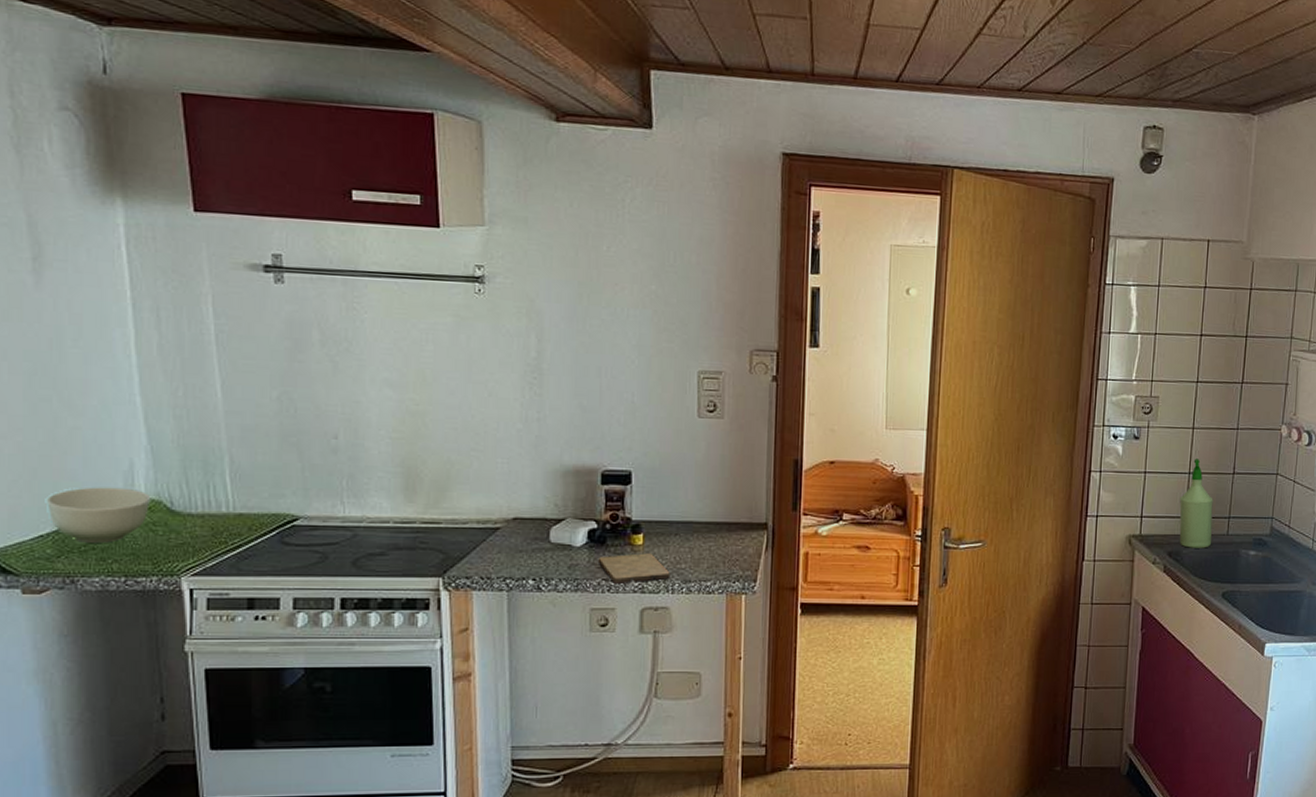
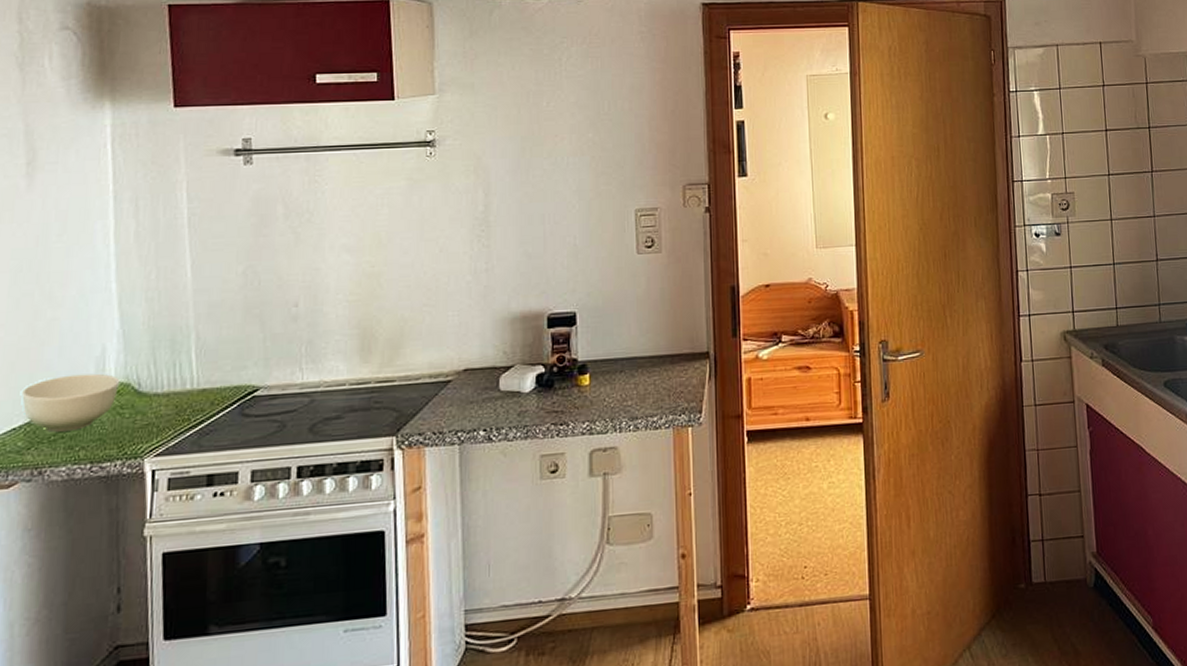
cutting board: present [597,553,670,585] -> none [546,393,617,428]
spray bottle: present [1179,458,1213,548] -> none [1108,249,1146,339]

